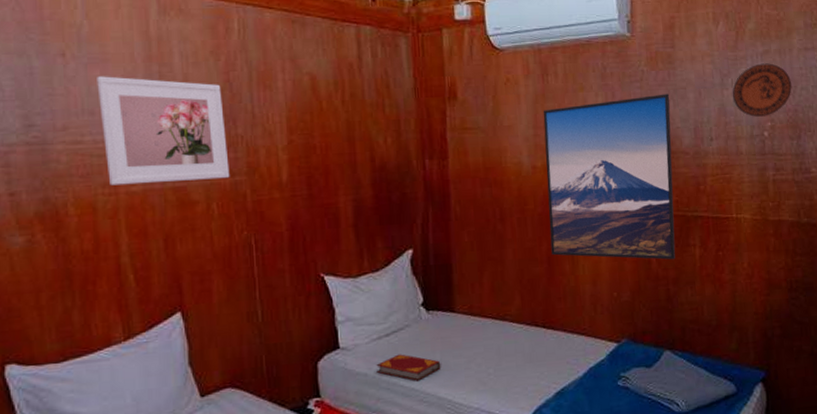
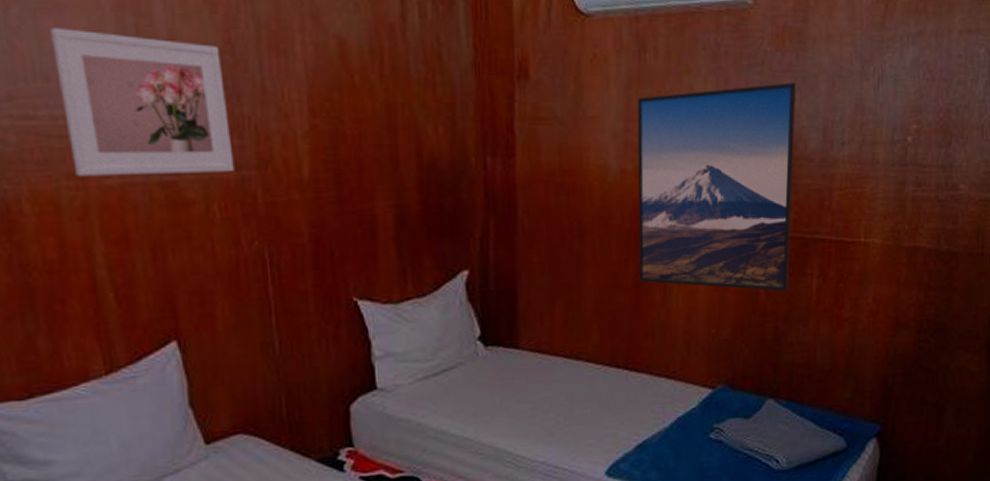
hardback book: present [376,354,441,381] -> none [422,397,501,430]
decorative plate: present [732,63,792,117] -> none [873,48,946,117]

